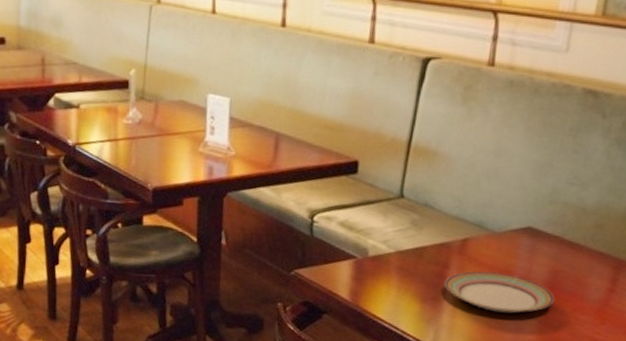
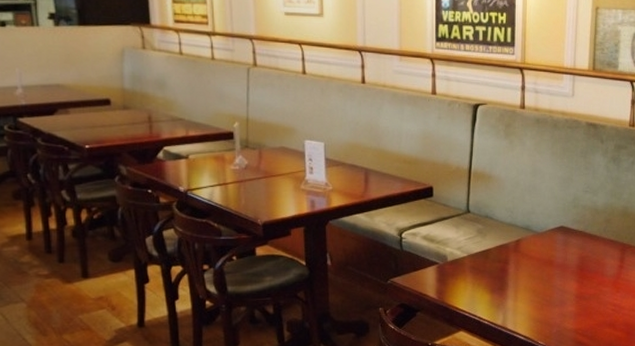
plate: present [445,271,555,313] -> none [507,263,585,293]

